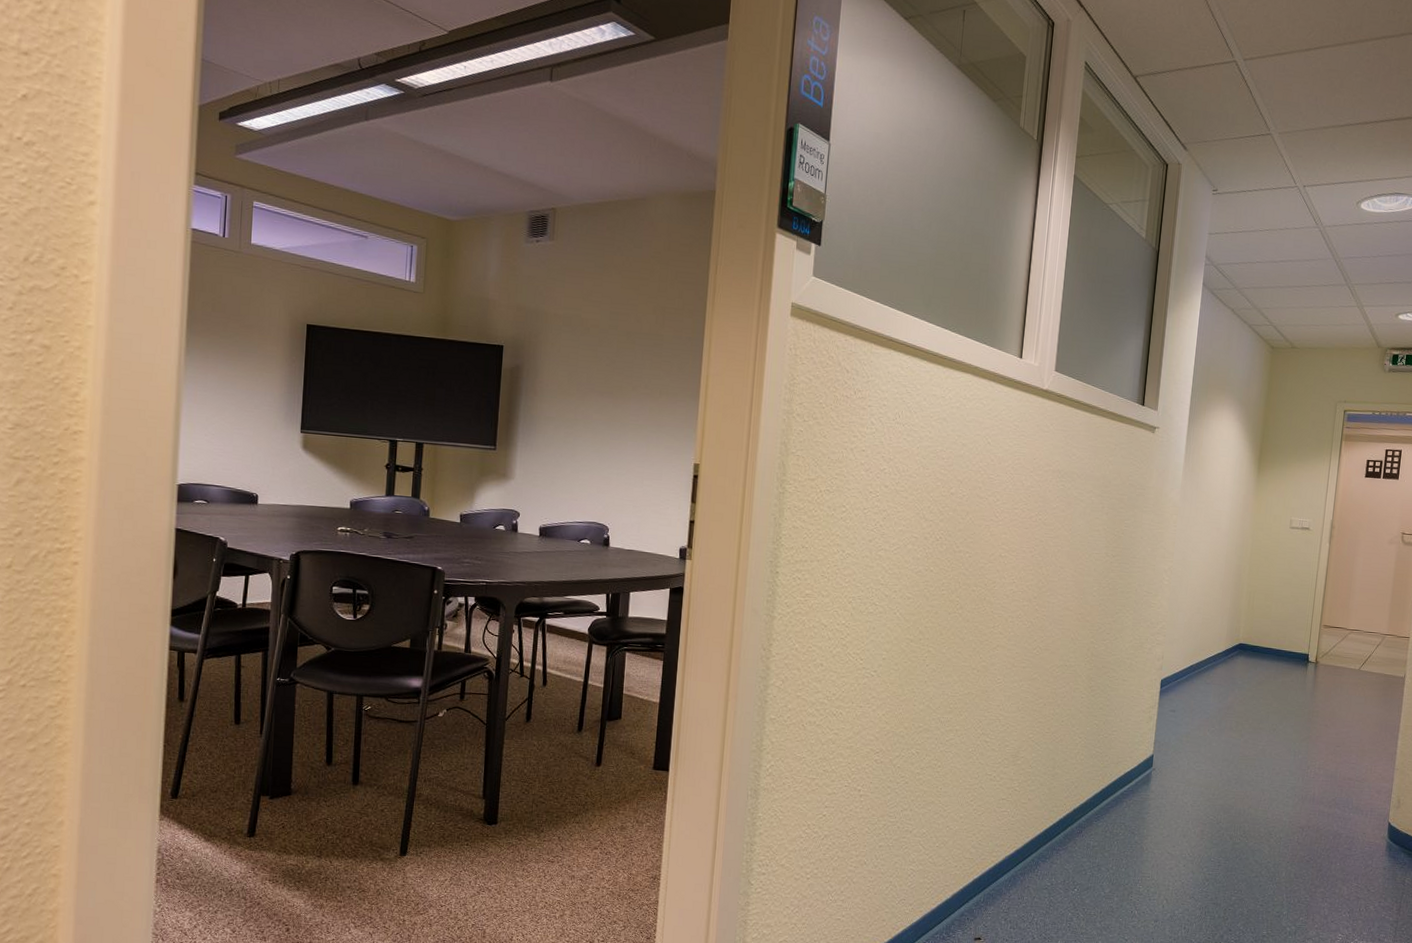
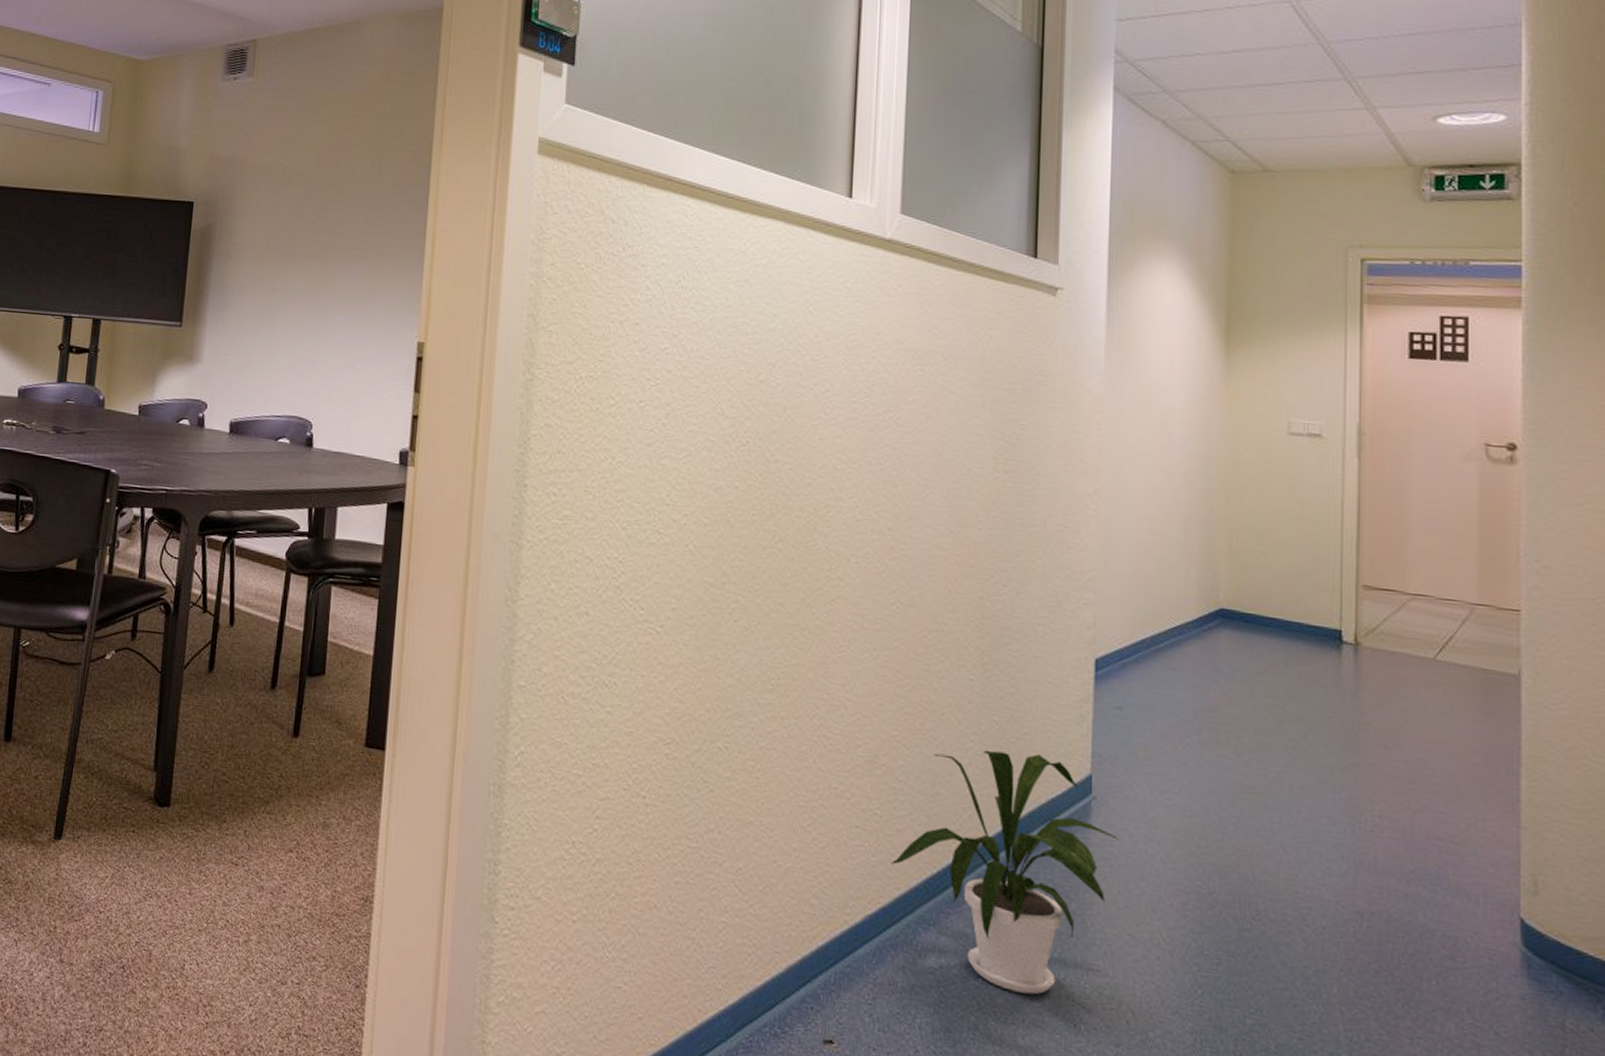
house plant: none [1024,743,1167,896] -> present [891,749,1119,995]

